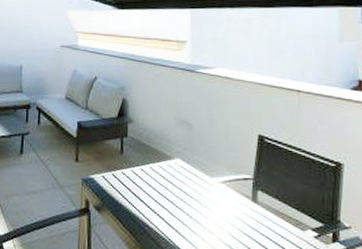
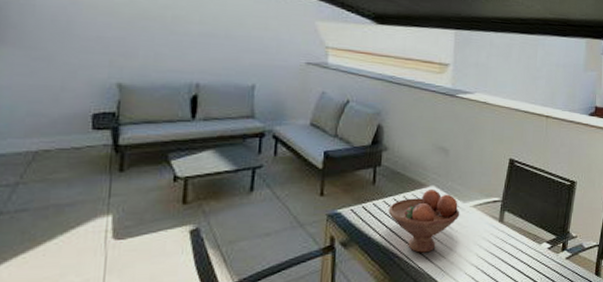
fruit bowl: none [136,162,208,226] -> present [388,190,460,253]

